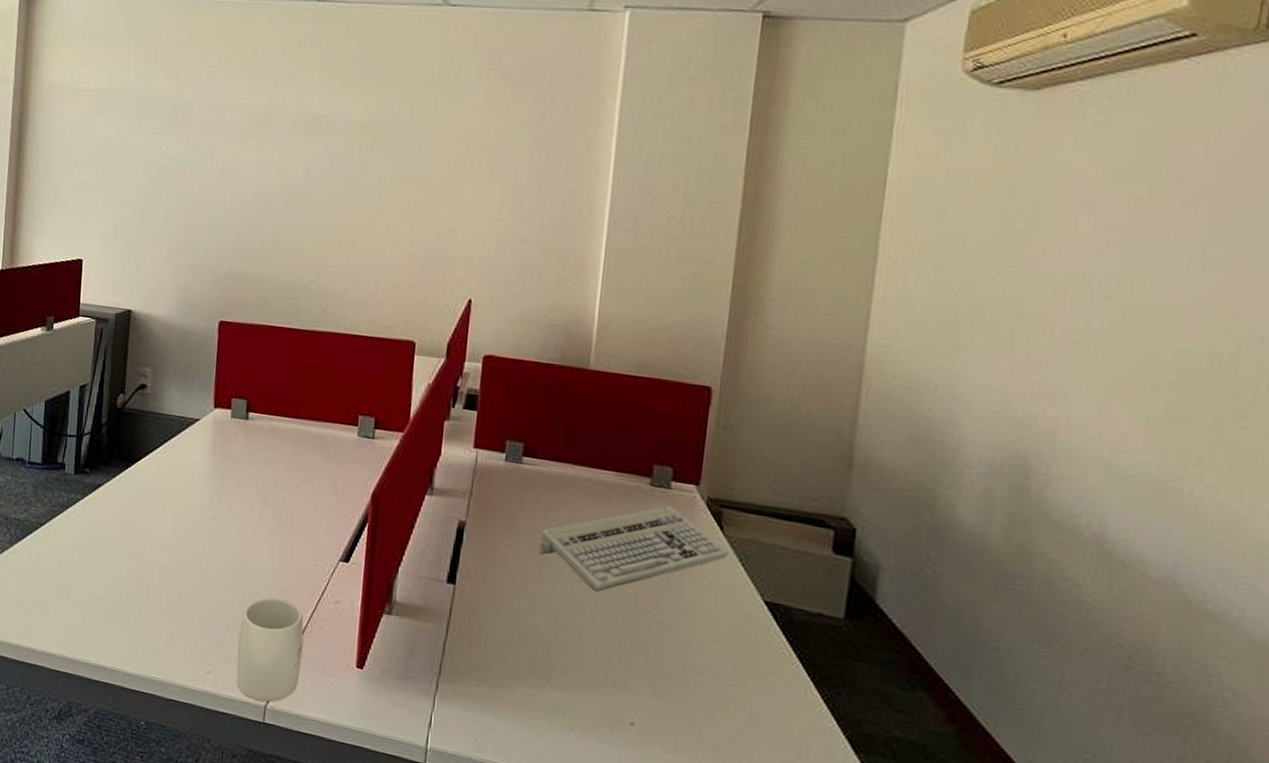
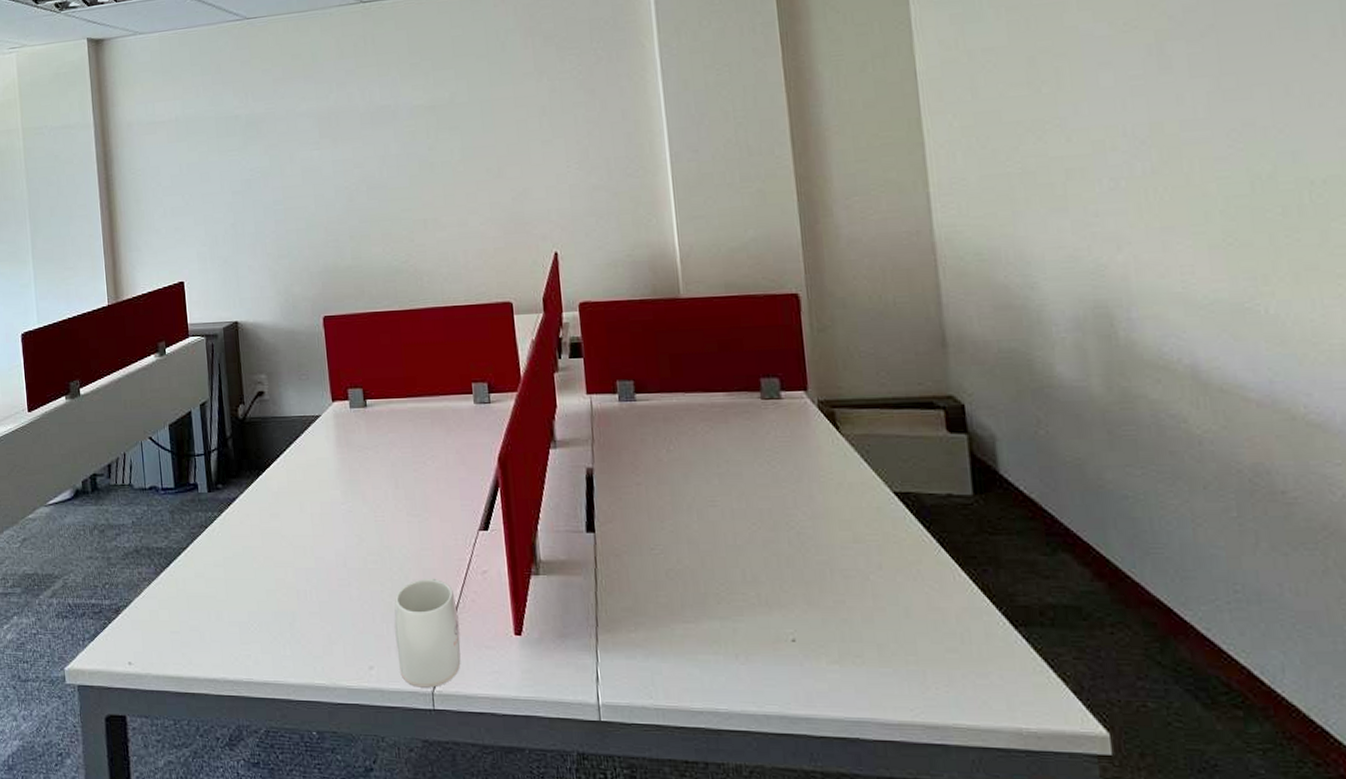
computer keyboard: present [539,505,730,592] -> none [667,416,851,514]

